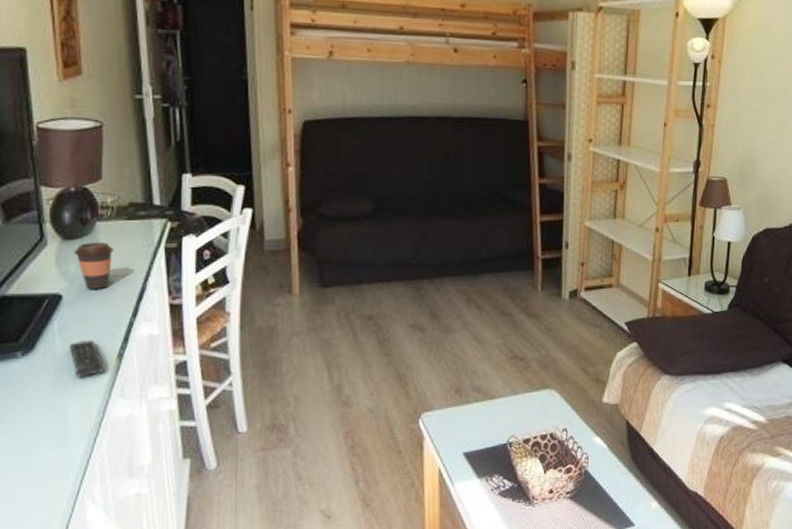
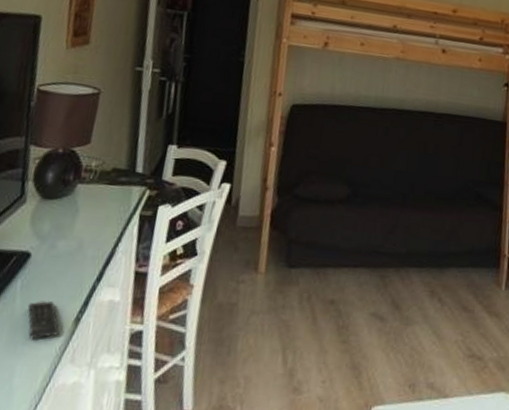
coffee cup: present [73,241,114,290] -> none [50,203,90,251]

